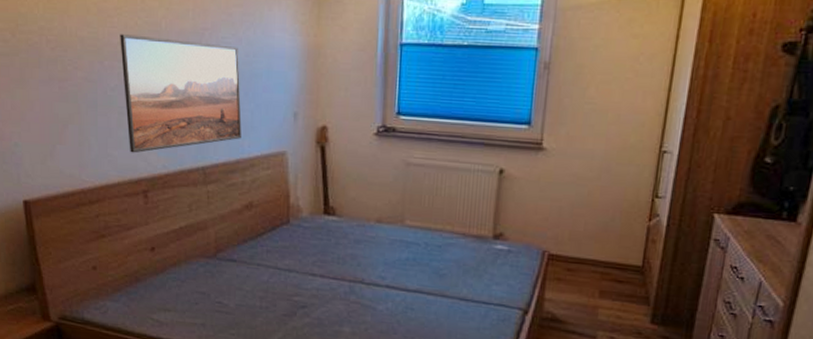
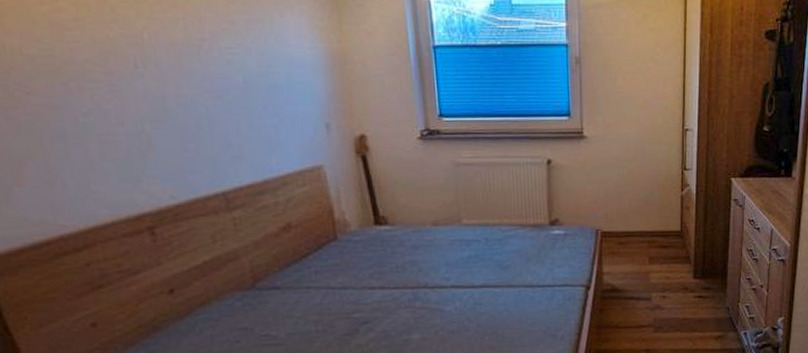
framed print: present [120,34,242,153] -> none [86,50,267,187]

